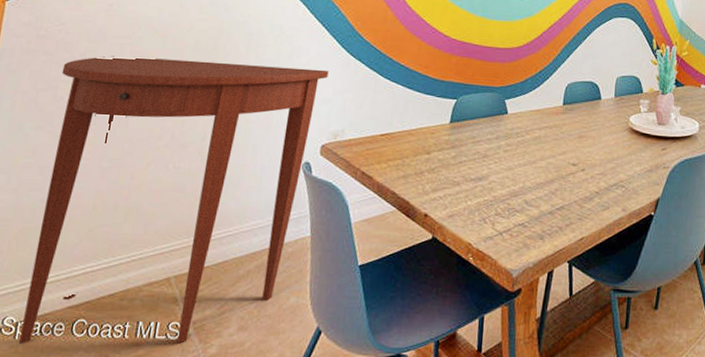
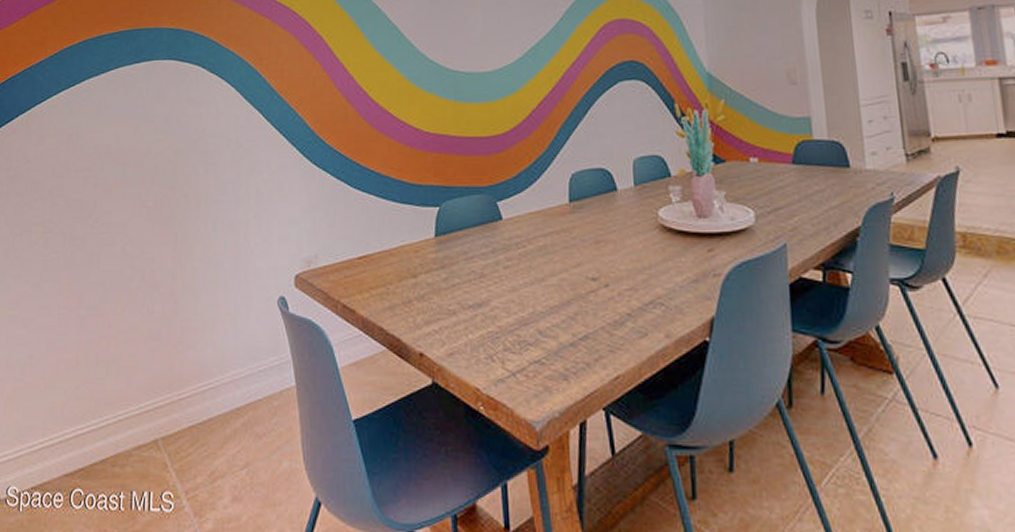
console table: present [19,56,329,345] -> none [24,185,293,518]

